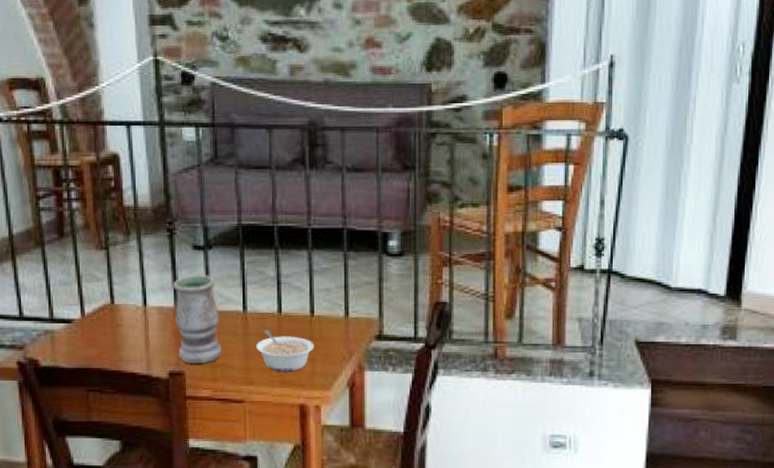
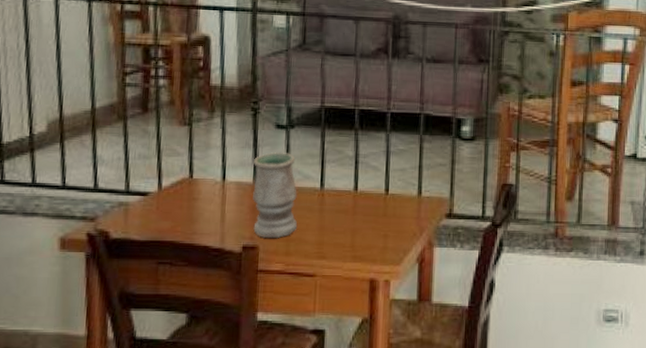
legume: present [256,330,314,372] -> none [331,206,387,247]

